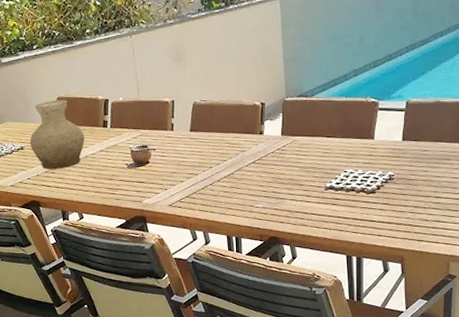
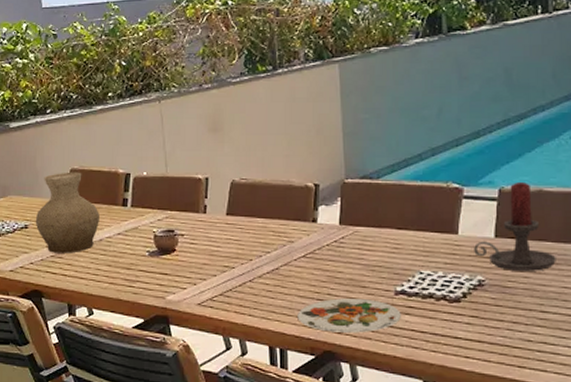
plate: none [249,194,330,222] -> present [297,298,401,333]
candle holder: none [386,96,448,166] -> present [474,183,556,271]

